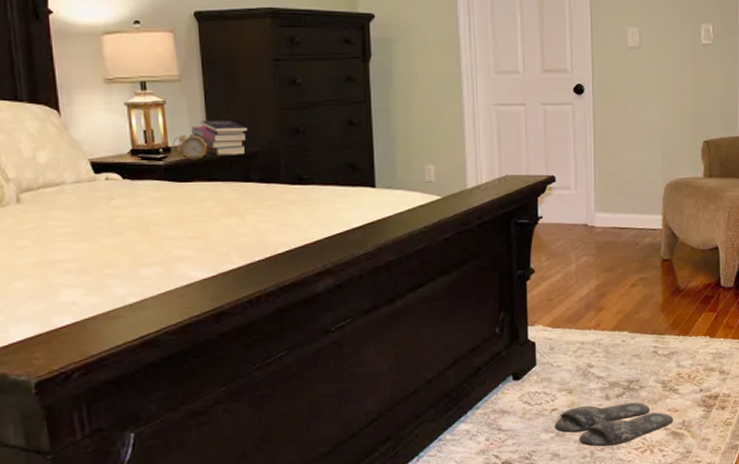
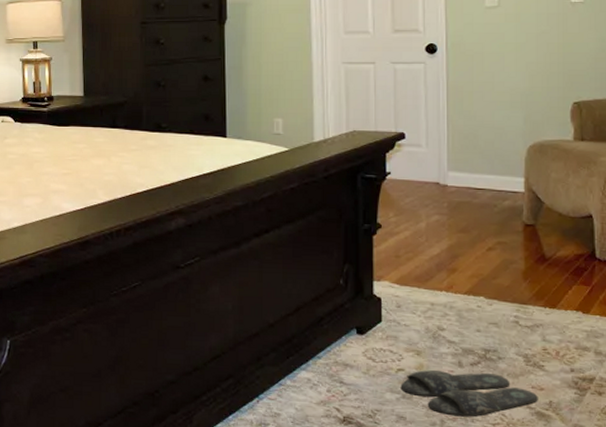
alarm clock: present [173,134,207,160] -> none [55,86,82,108]
books: present [189,120,248,157] -> none [69,74,117,106]

